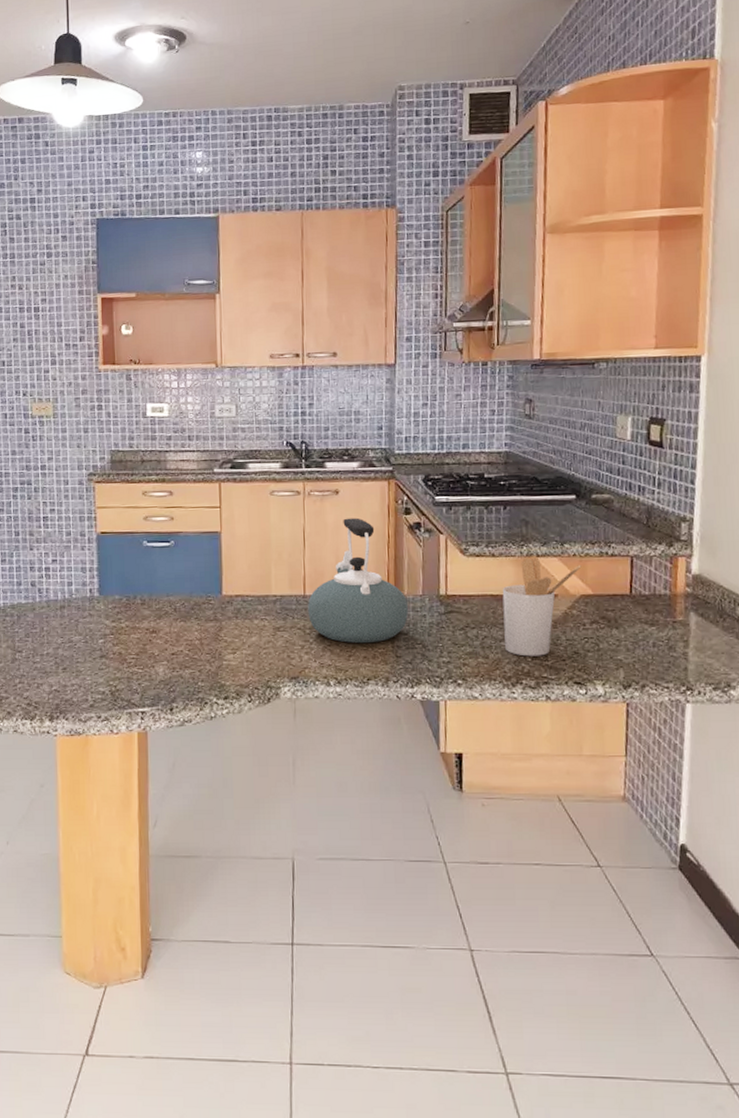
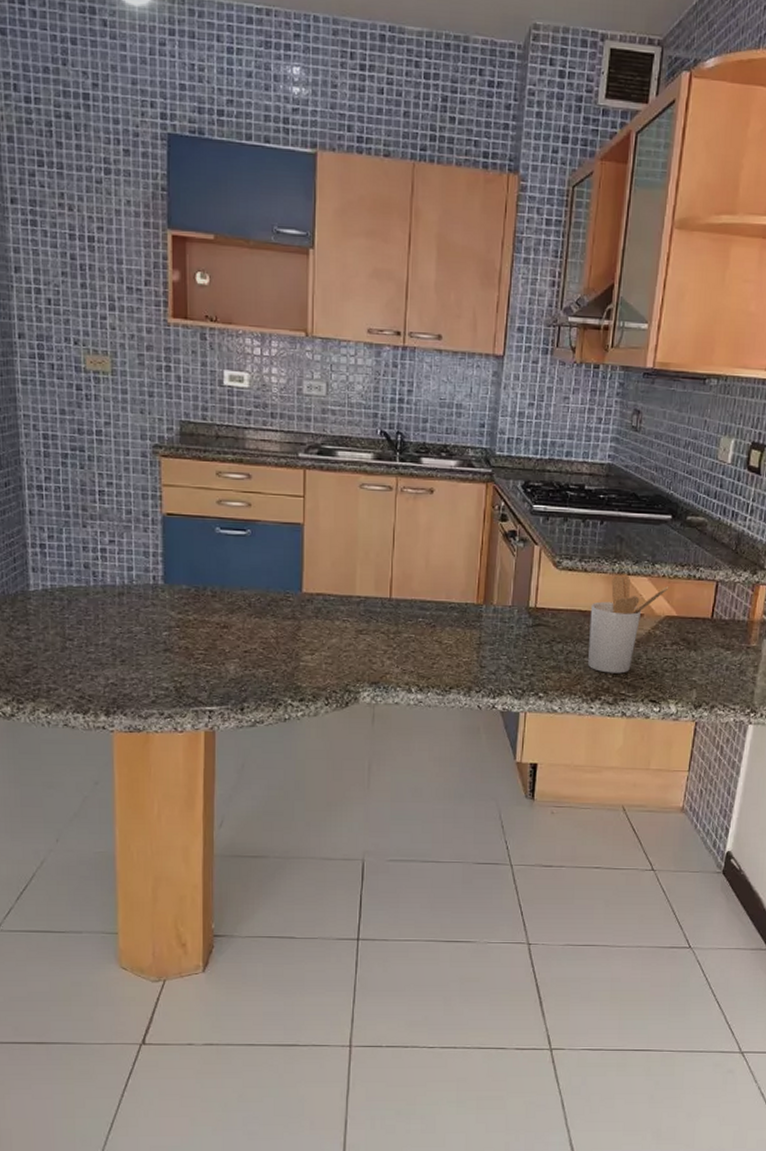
kettle: present [308,517,409,644] -> none [393,520,497,652]

